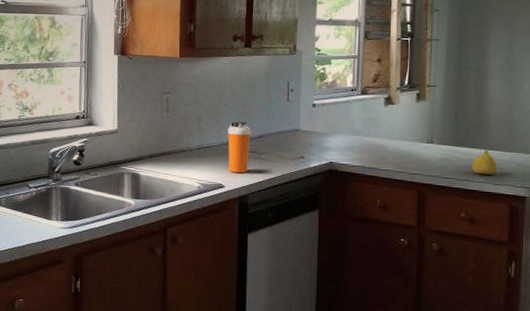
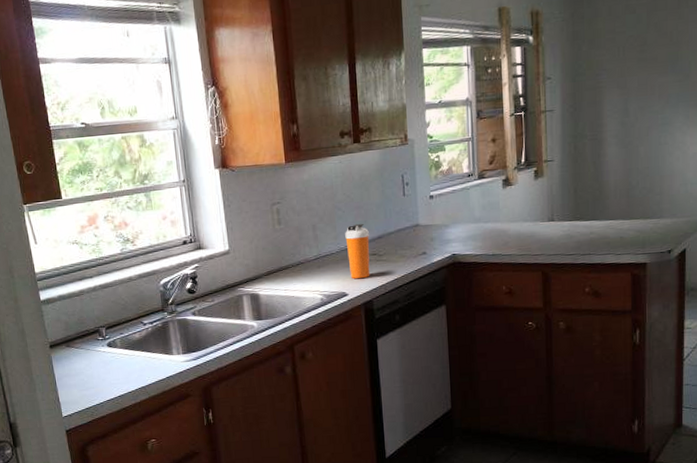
fruit: present [471,149,497,175] -> none [592,219,618,247]

